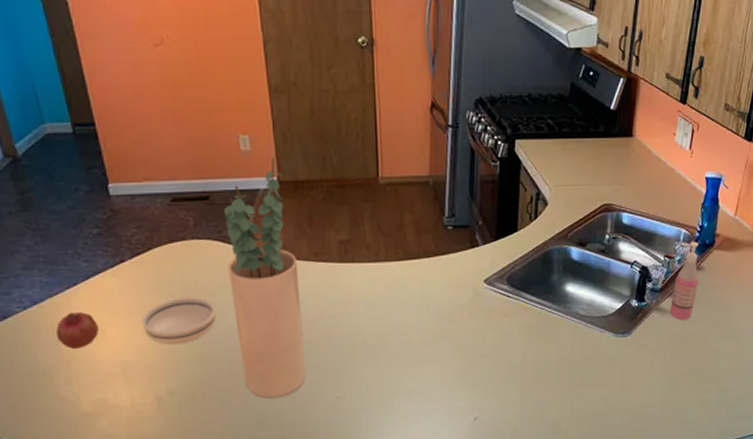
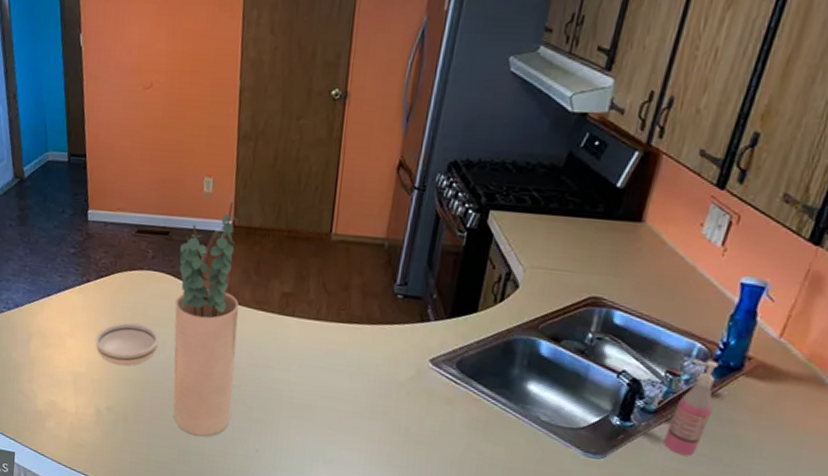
fruit: present [56,312,99,349] -> none [28,319,61,353]

